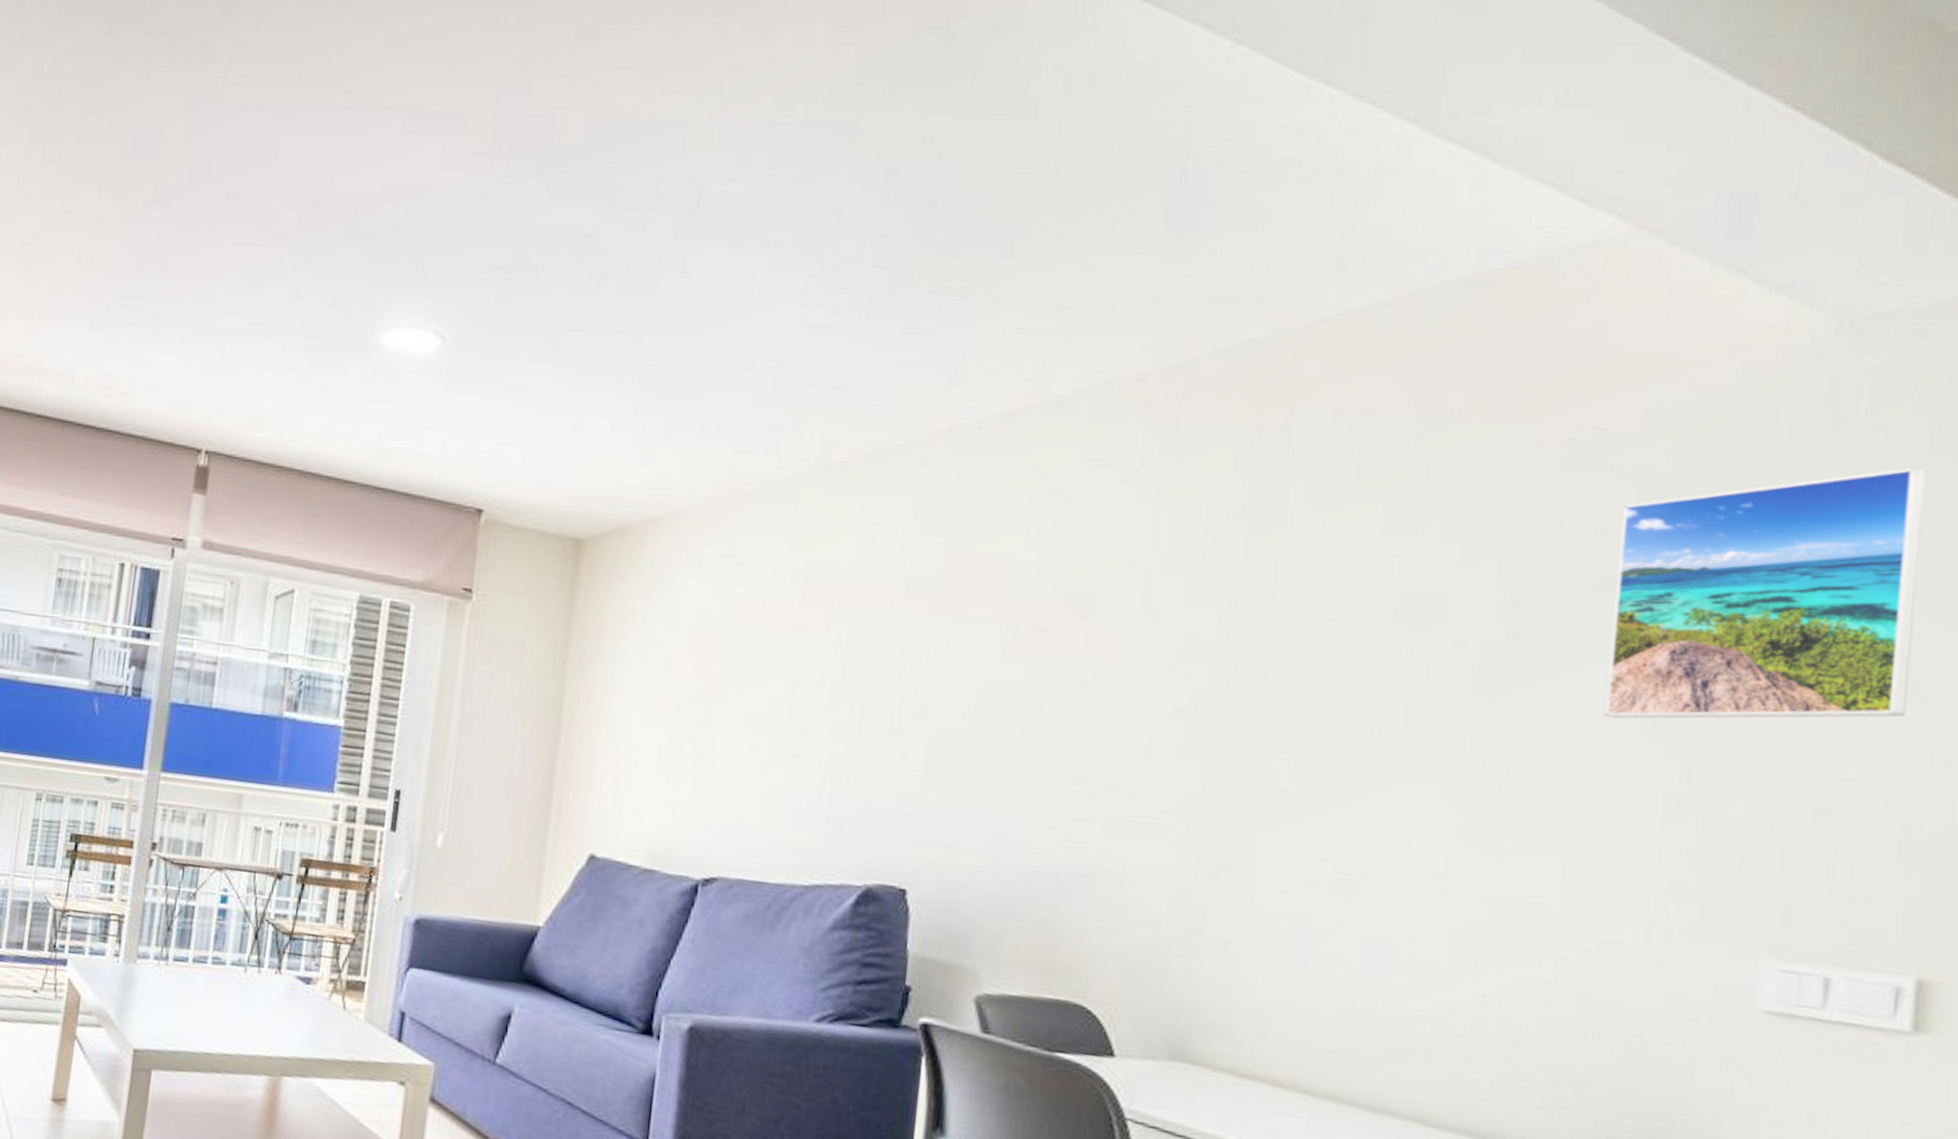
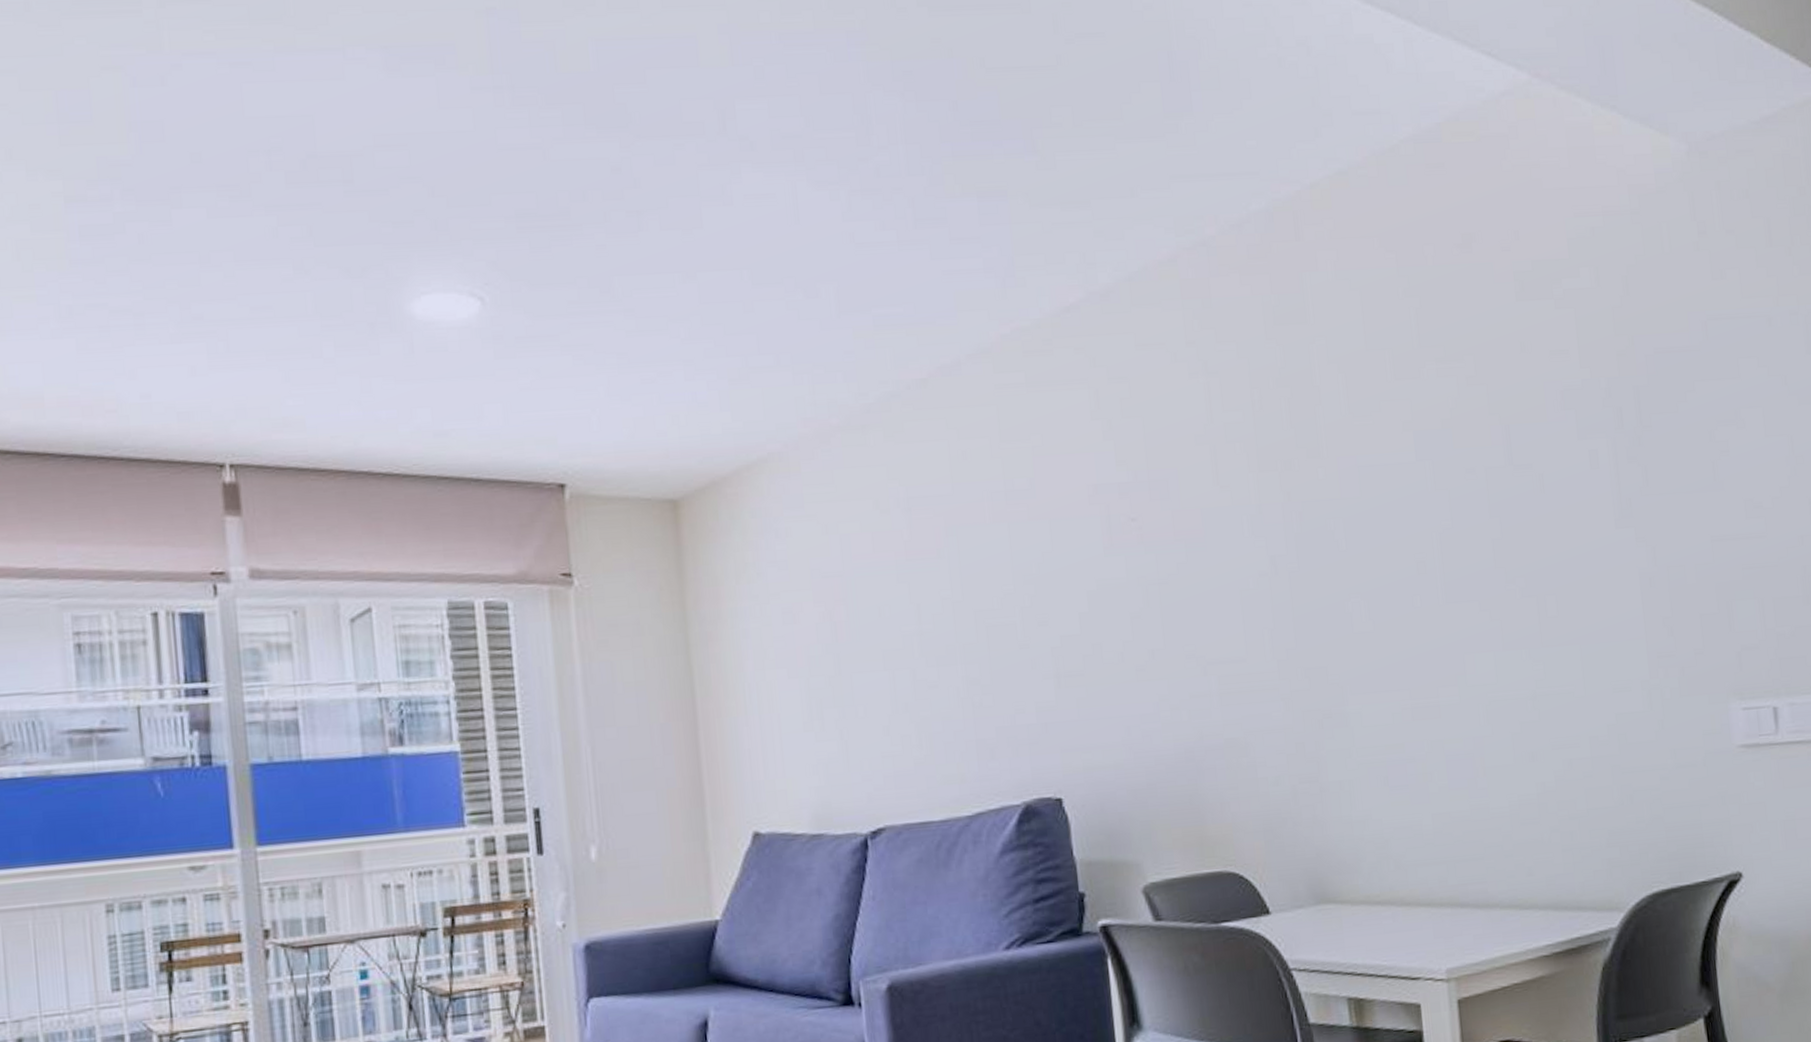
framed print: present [1604,467,1927,719] -> none [1567,264,1788,516]

